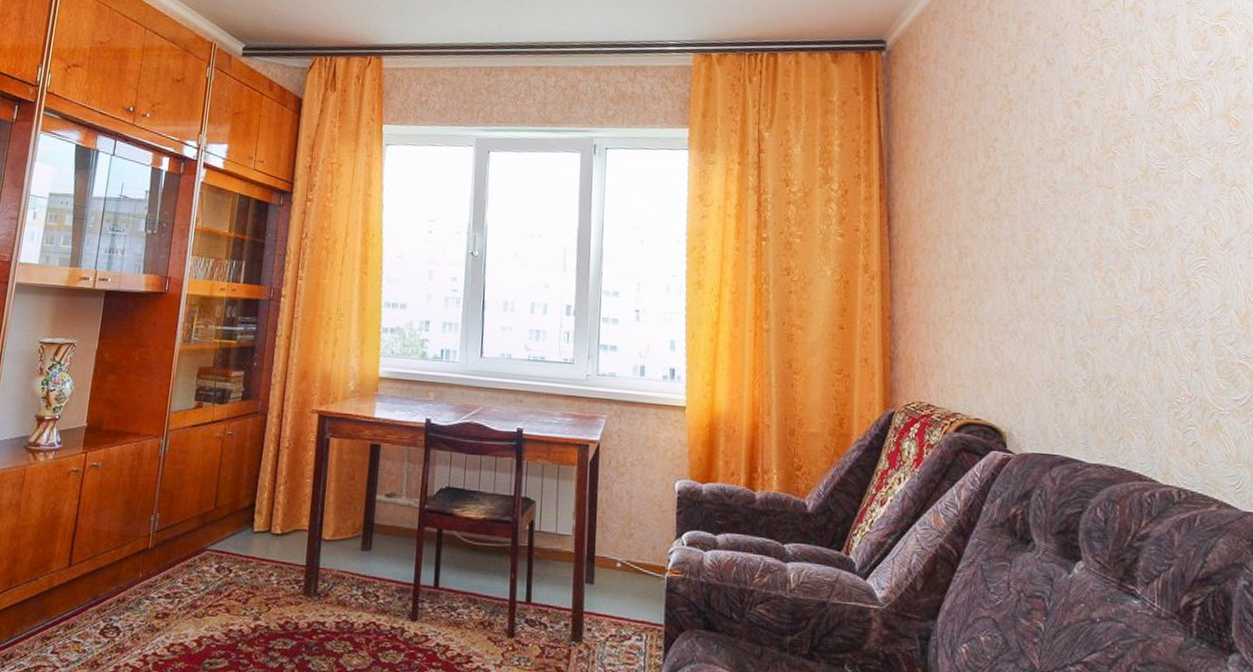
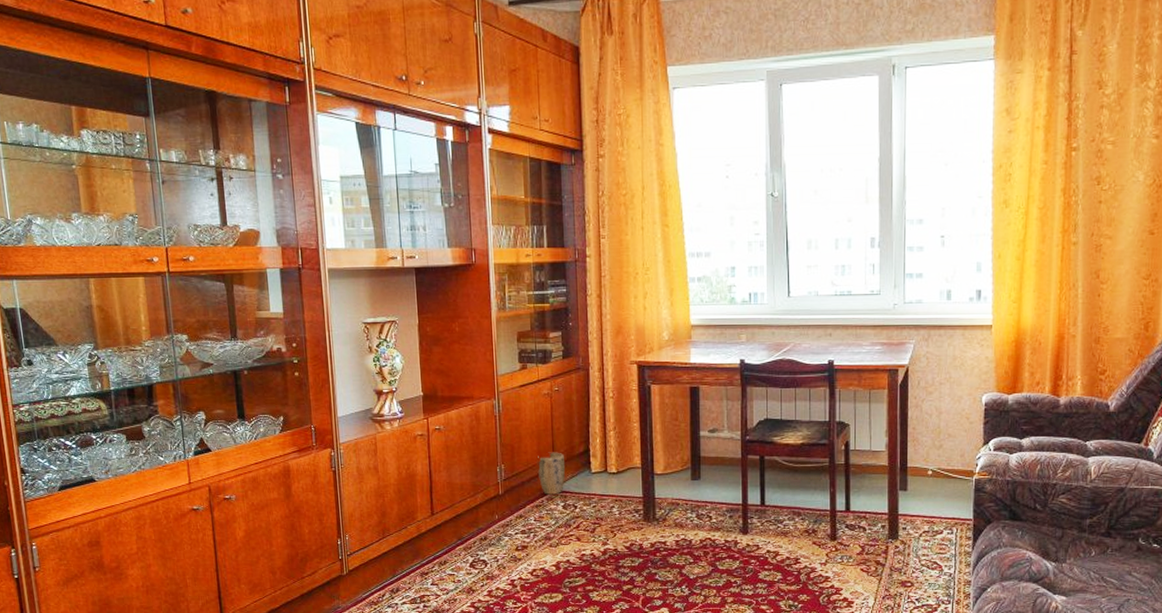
plant pot: none [195,503,227,554] -> present [538,452,565,495]

